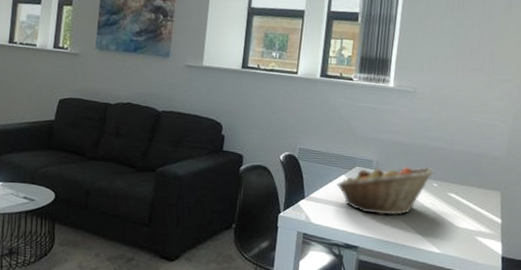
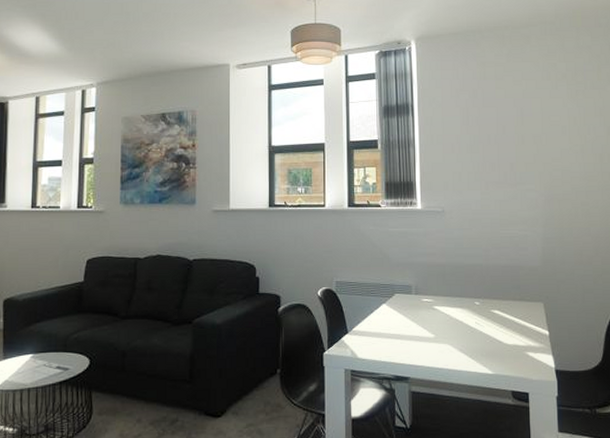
fruit basket: present [337,166,434,216] -> none [378,285,474,341]

